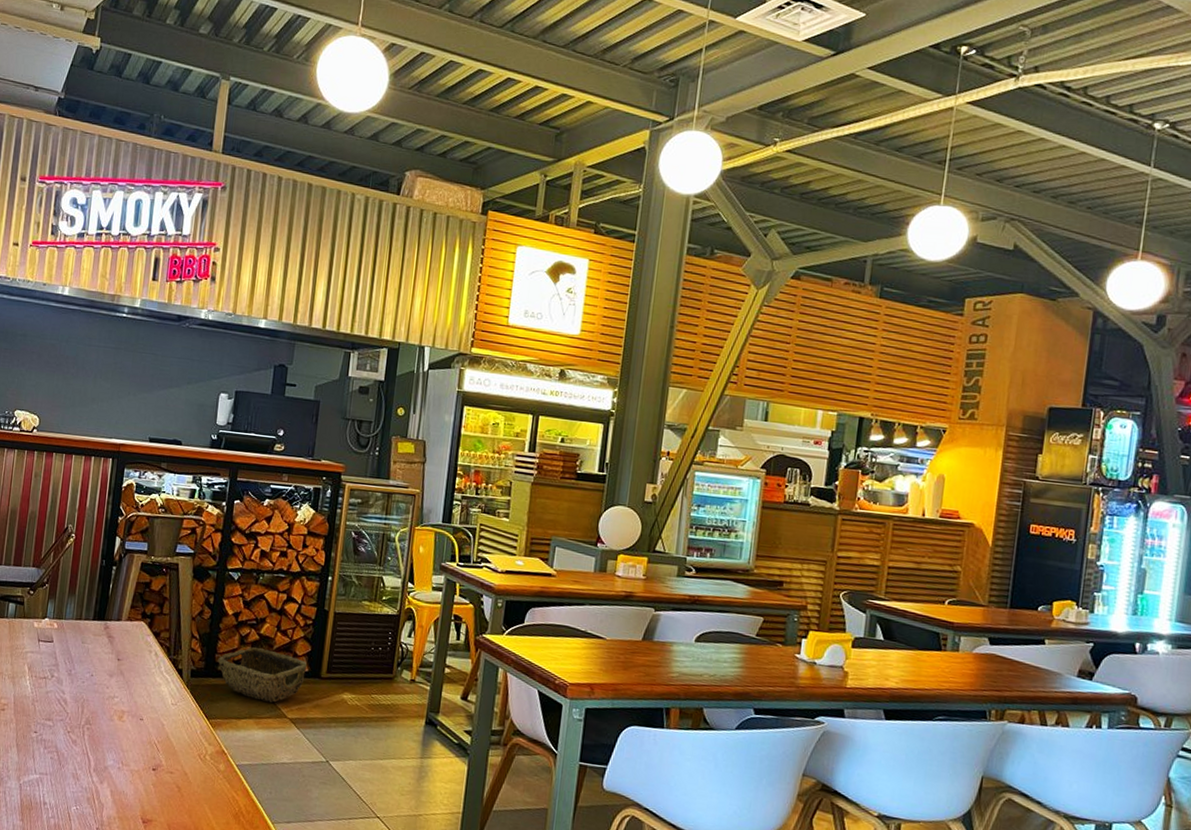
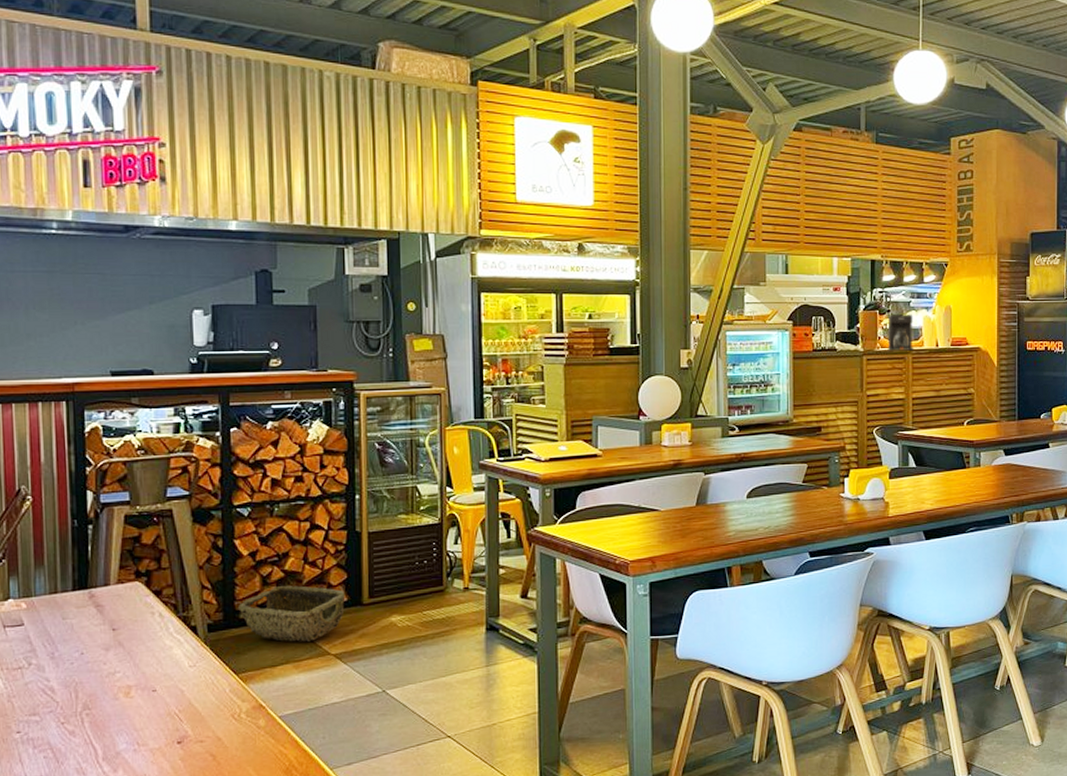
coffee maker: none [866,476,900,518] -> present [887,314,915,352]

